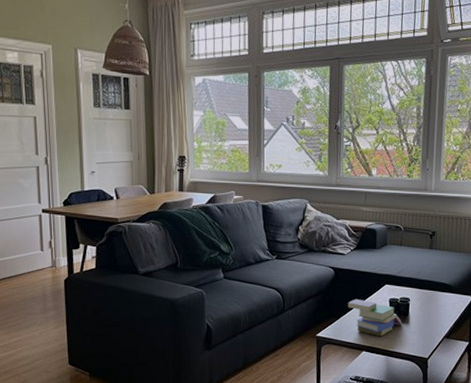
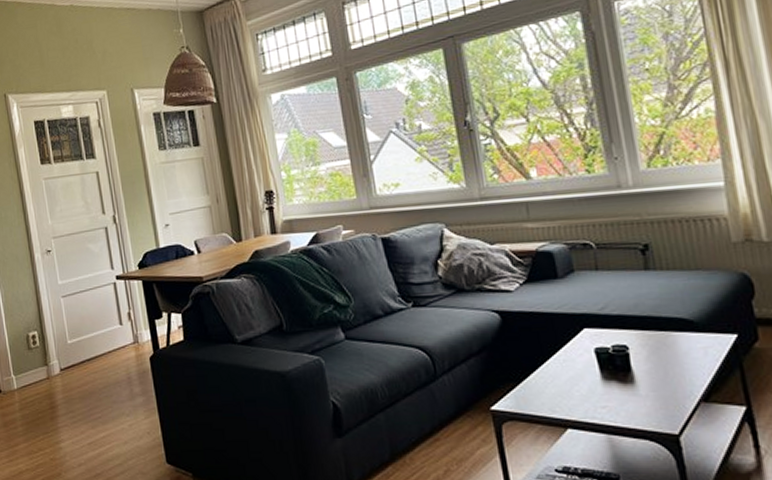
book: present [348,298,402,337] -> none [530,352,623,406]

